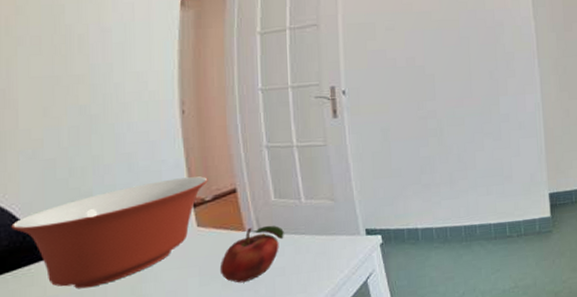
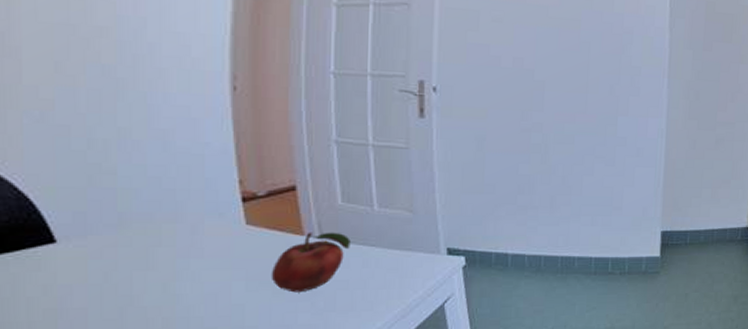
mixing bowl: present [11,176,208,289] -> none [12,166,262,280]

